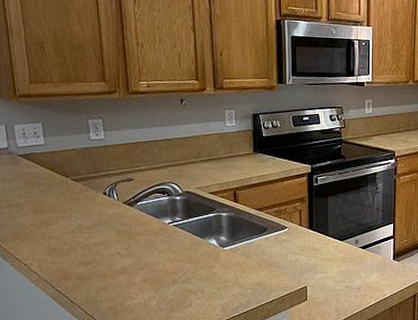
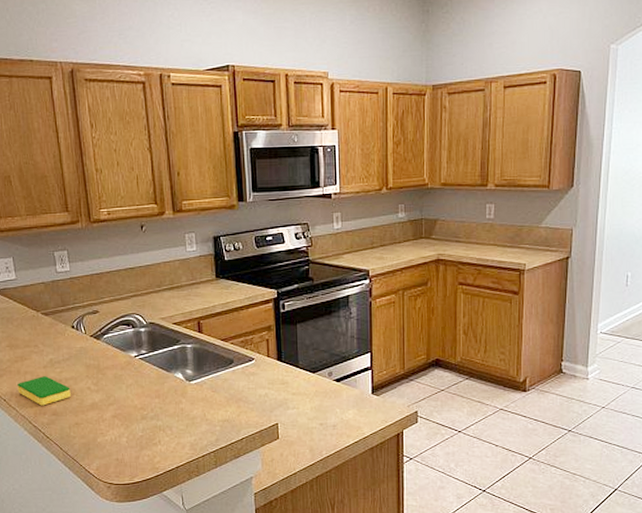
dish sponge: none [41,241,99,270] -> present [17,376,71,406]

